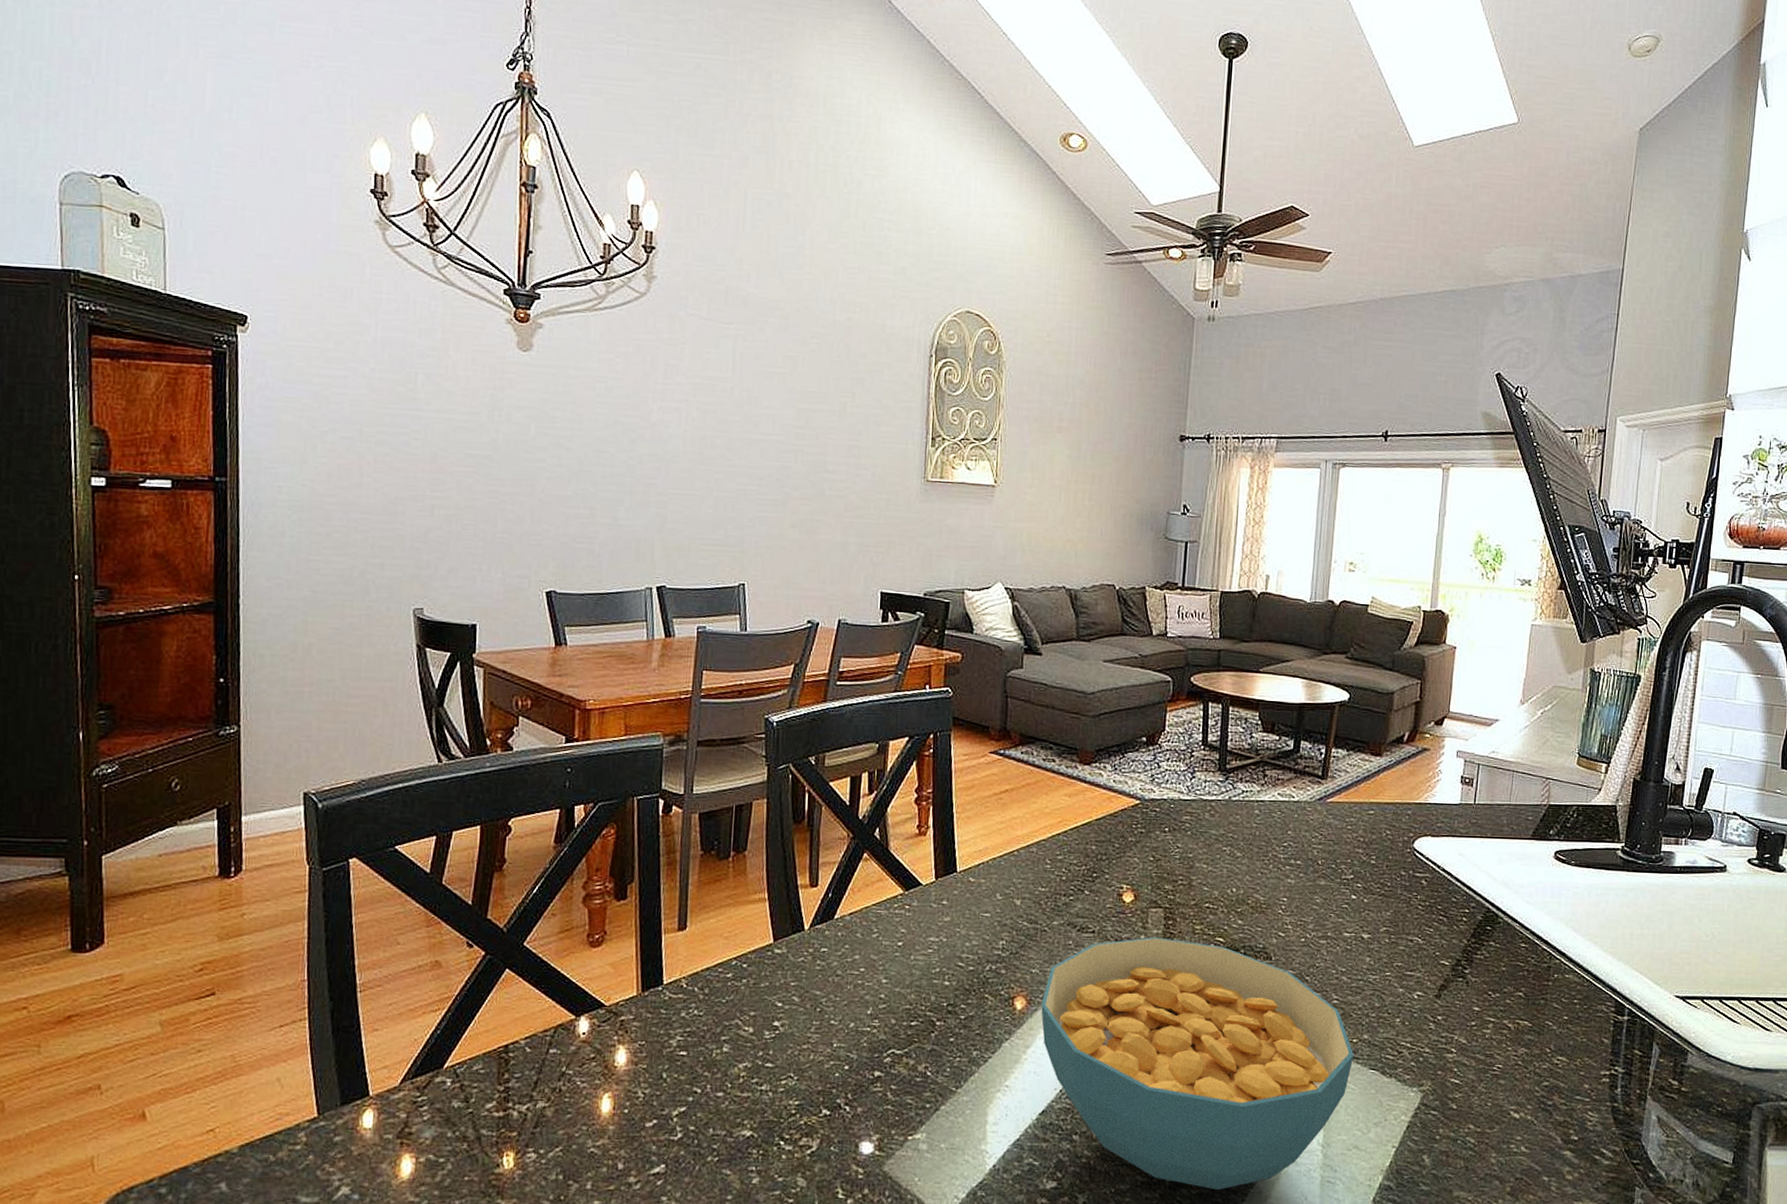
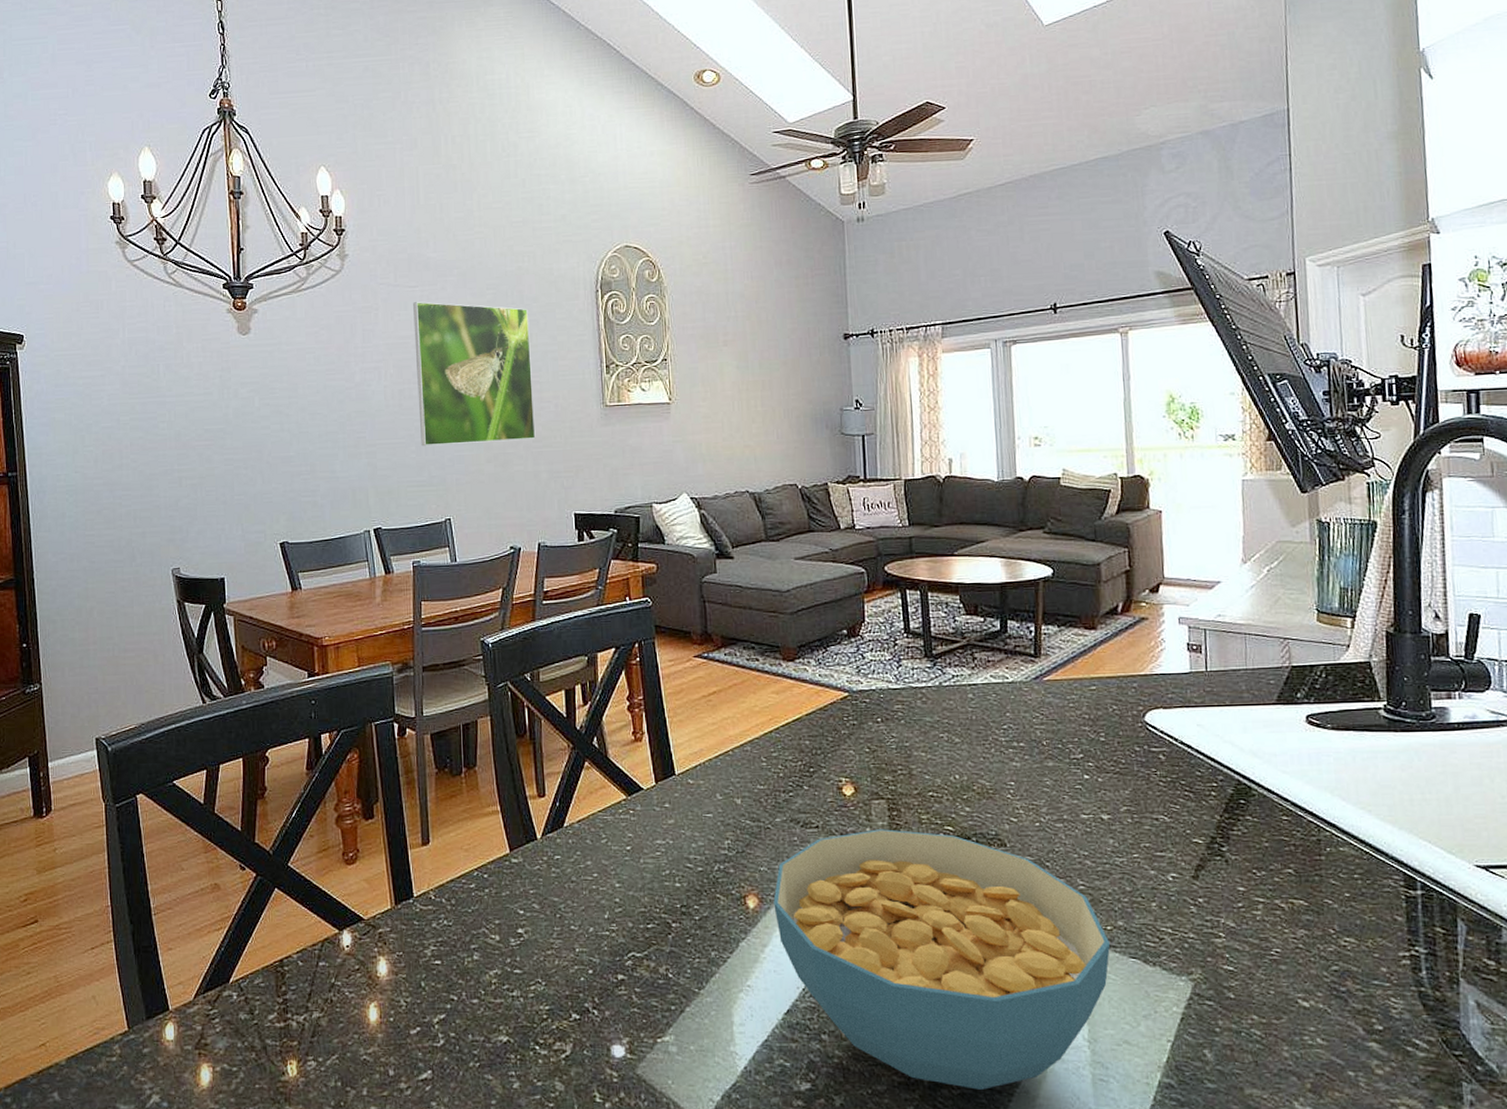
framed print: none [720,341,854,508] -> present [413,301,536,447]

